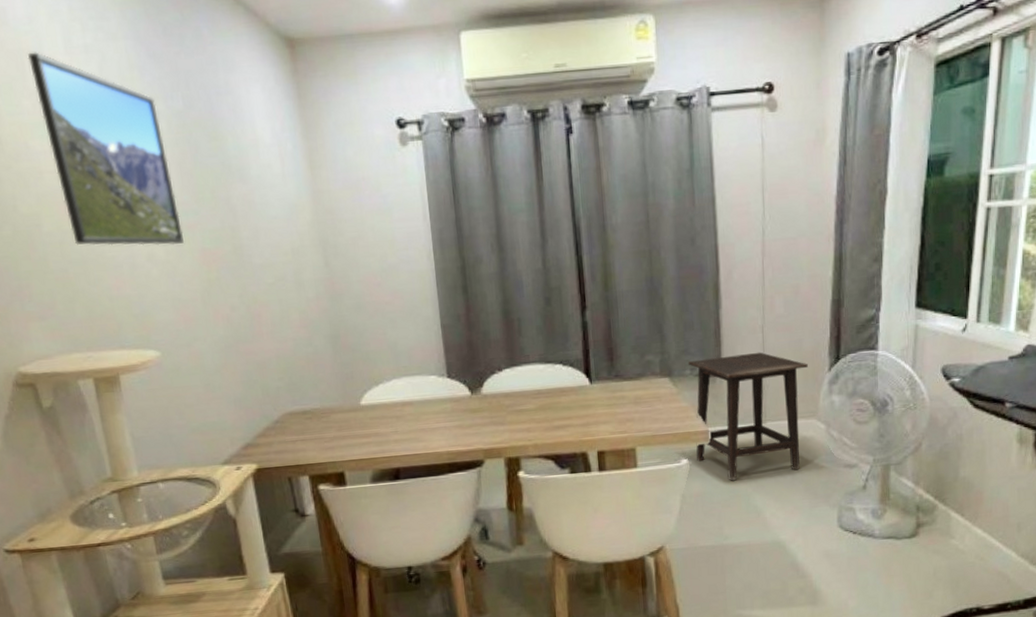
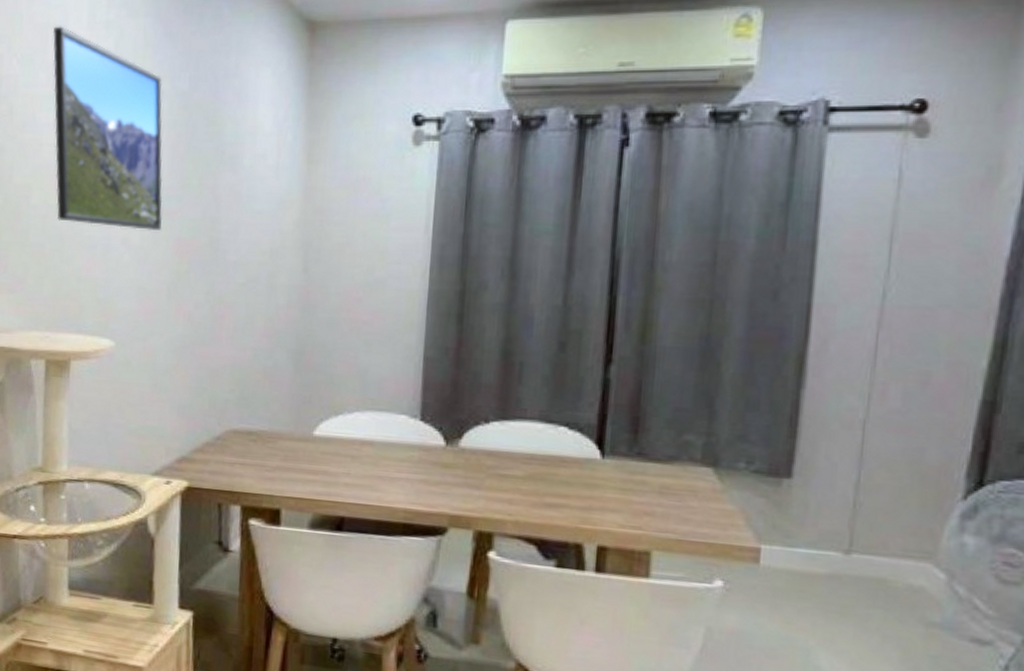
side table: present [687,352,808,481] -> none [736,451,930,630]

